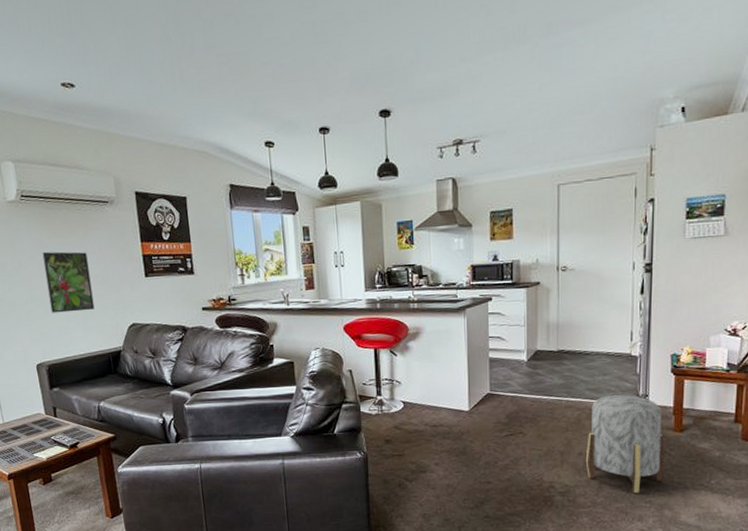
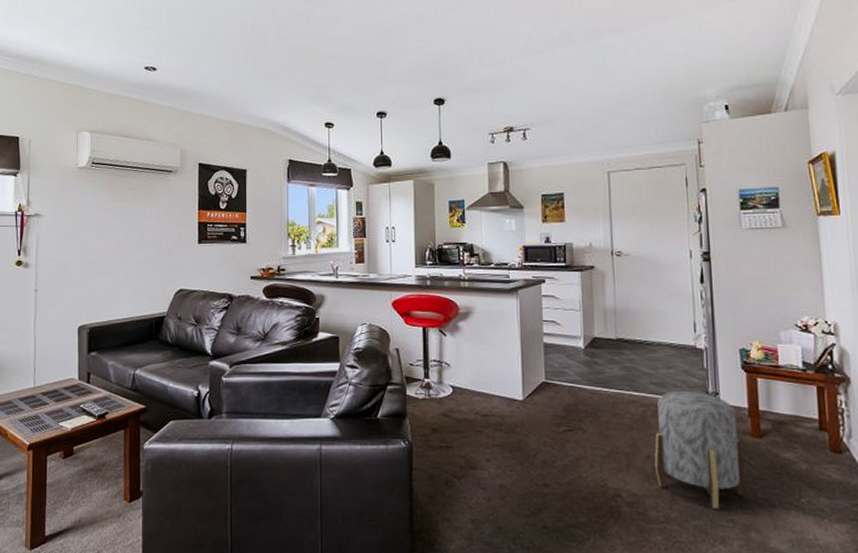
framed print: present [42,251,95,313] -> none [102,215,145,275]

